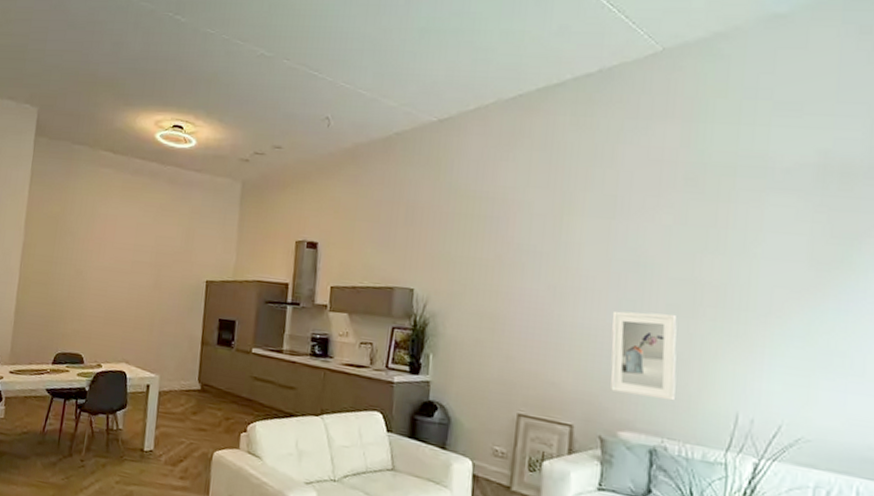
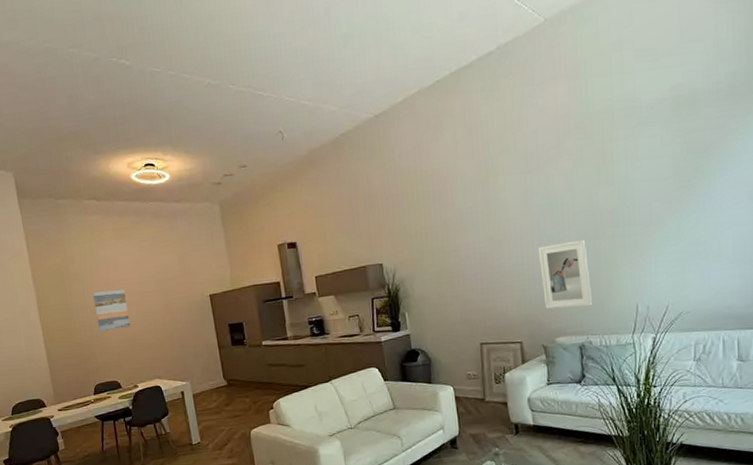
wall art: none [77,250,116,297] -> present [93,289,131,332]

